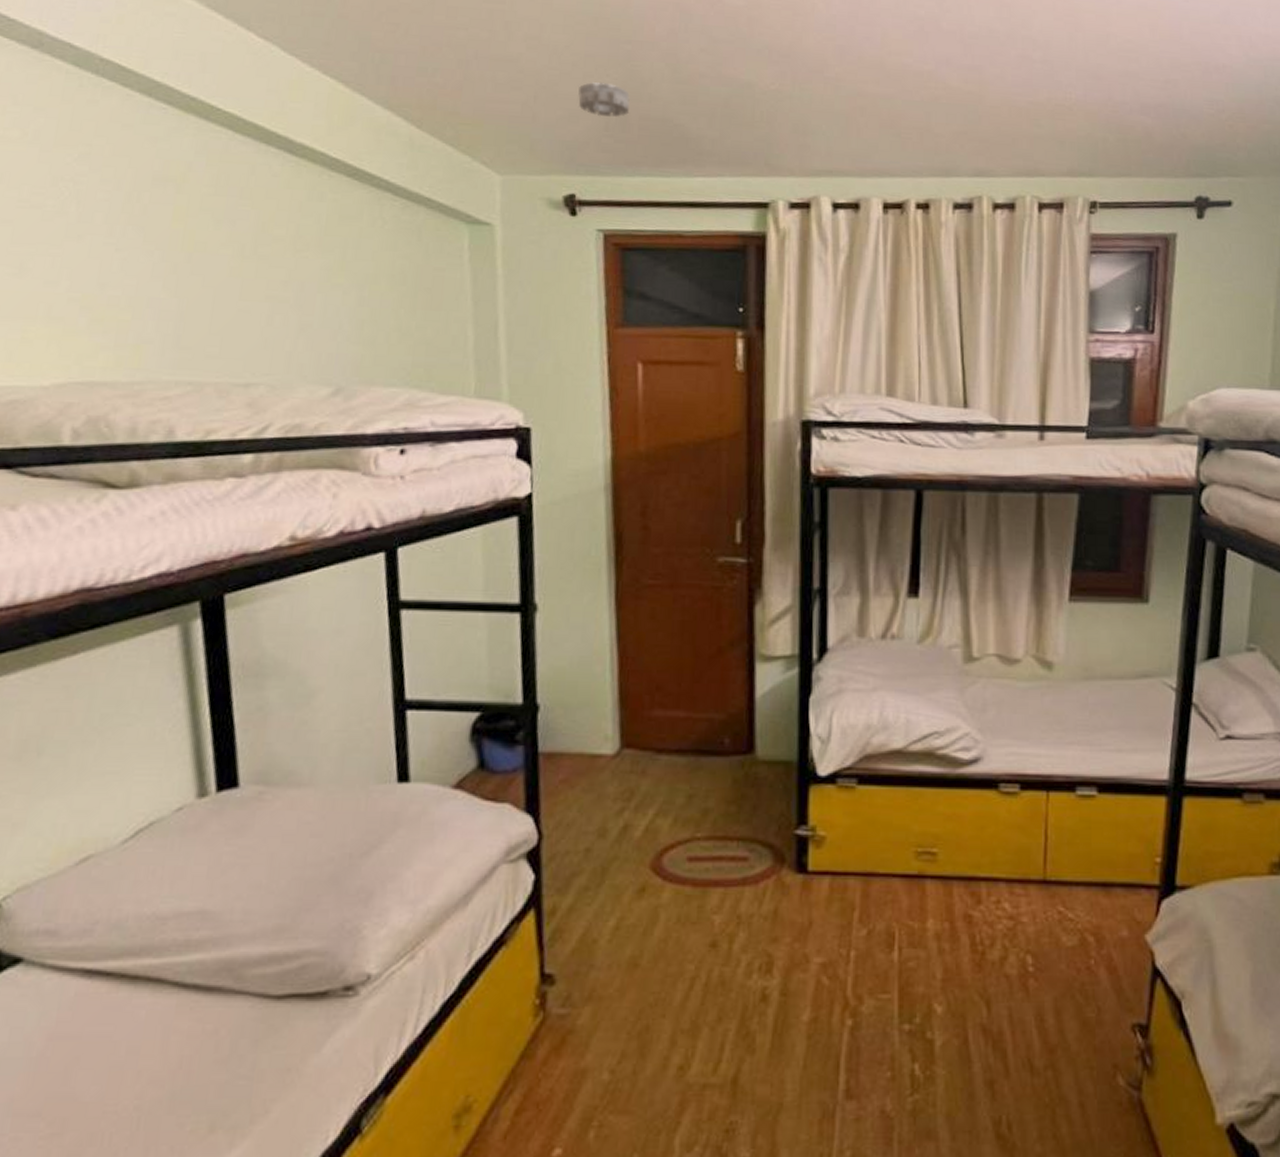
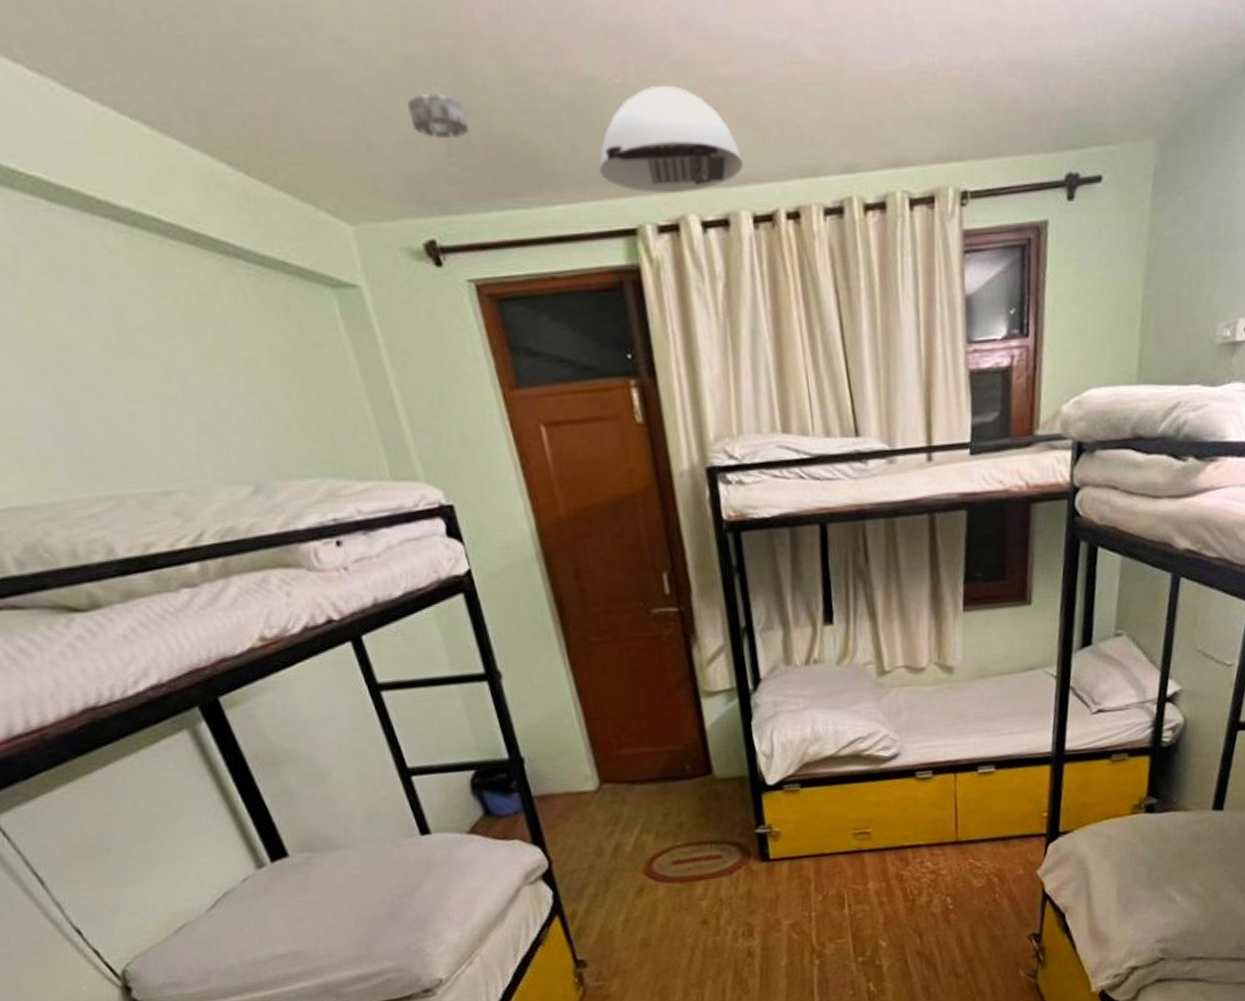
ceiling light: none [743,94,880,178] -> present [599,86,743,193]

